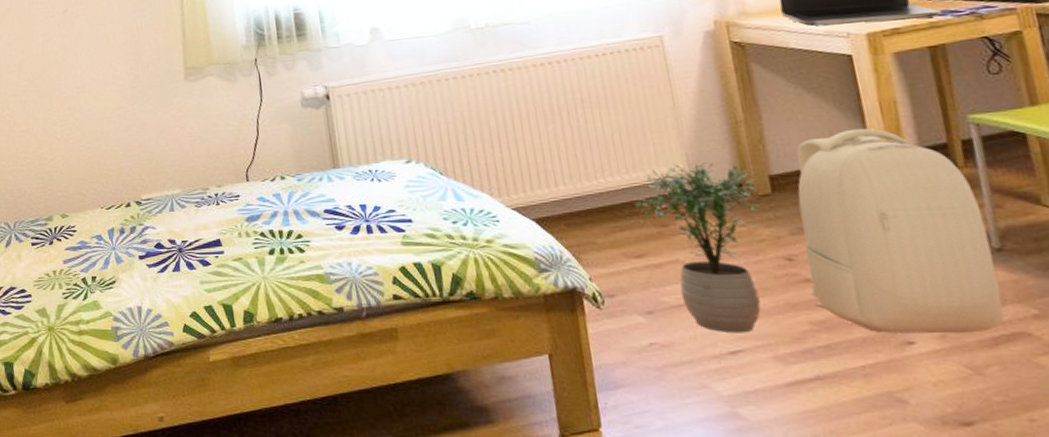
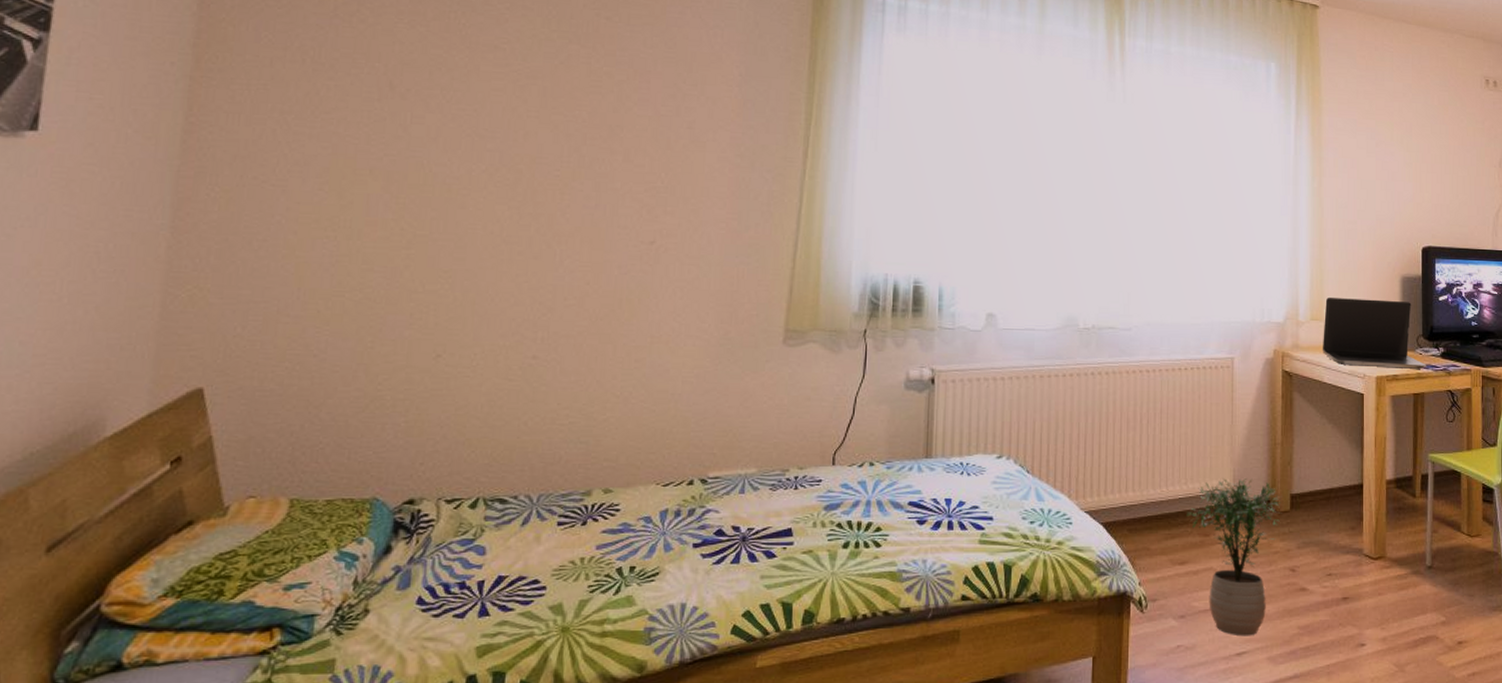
backpack: present [796,128,1004,334] -> none [1303,458,1425,637]

